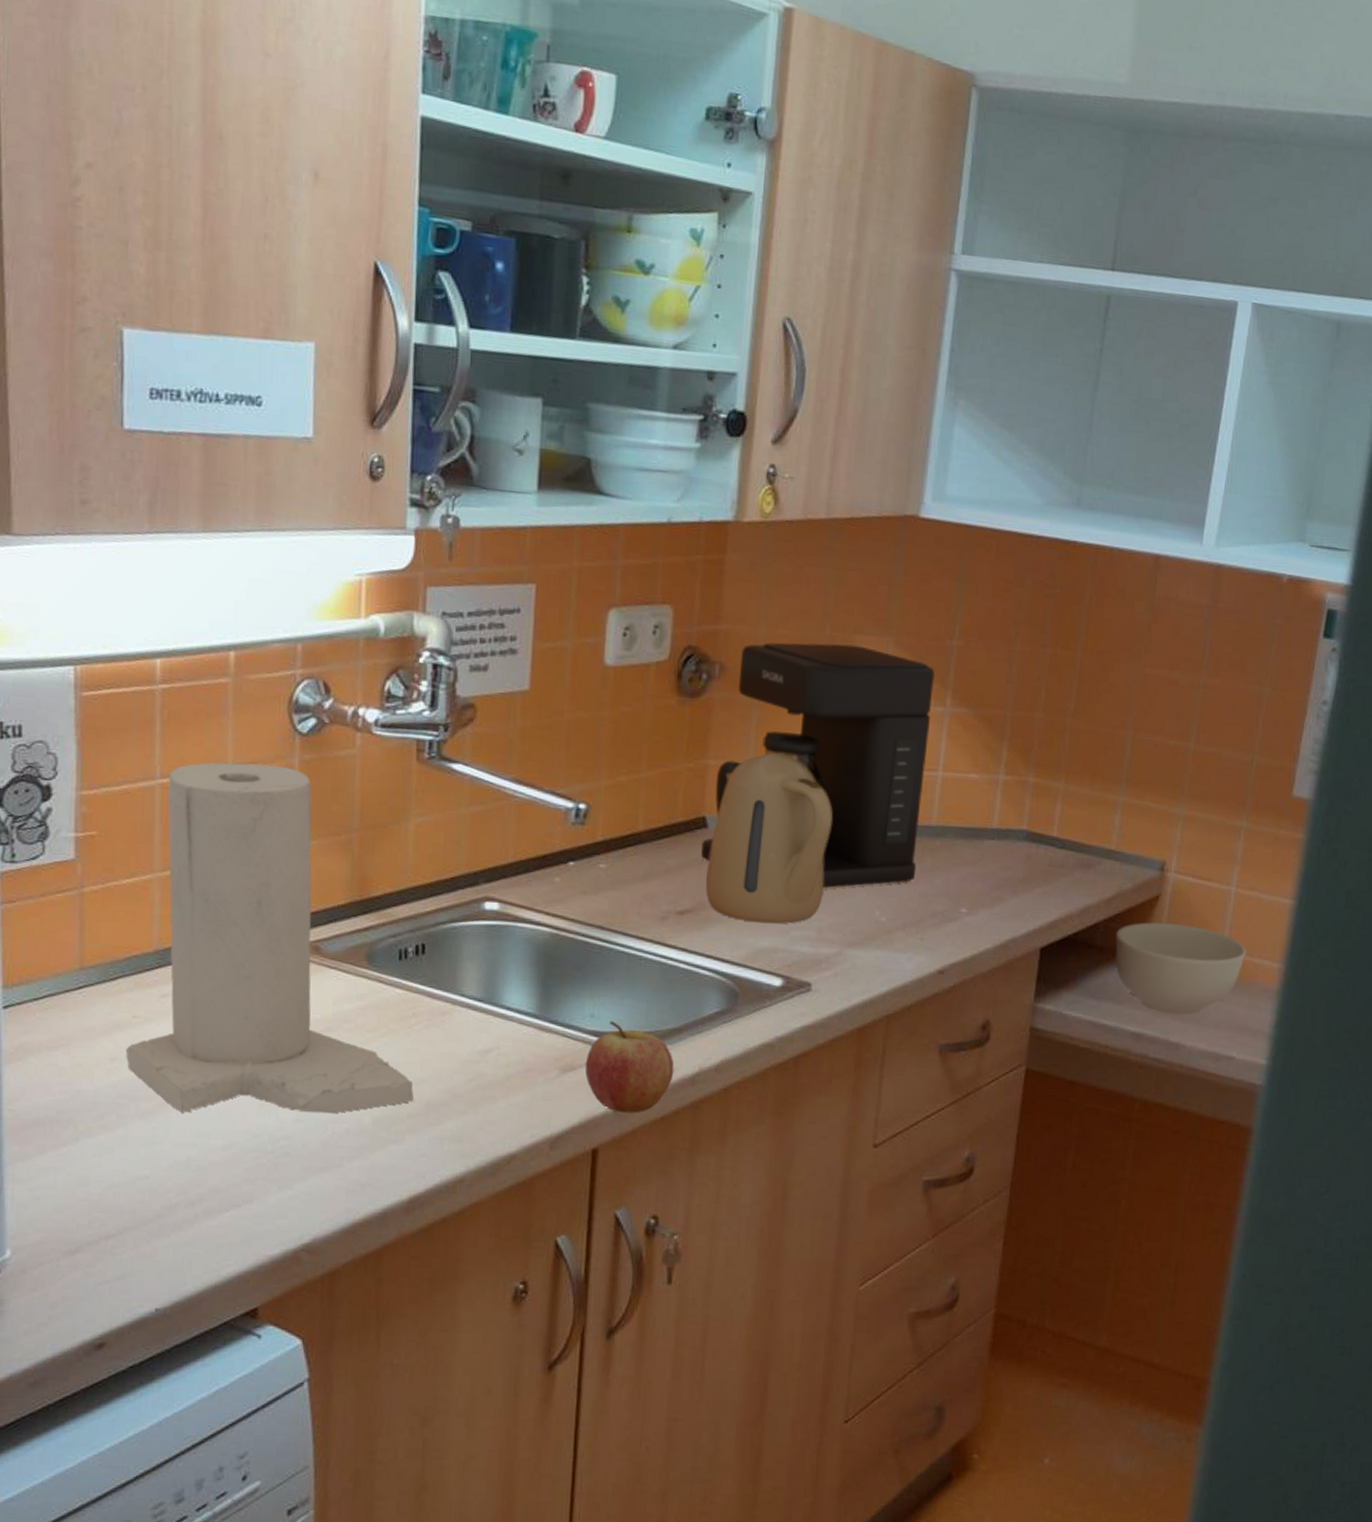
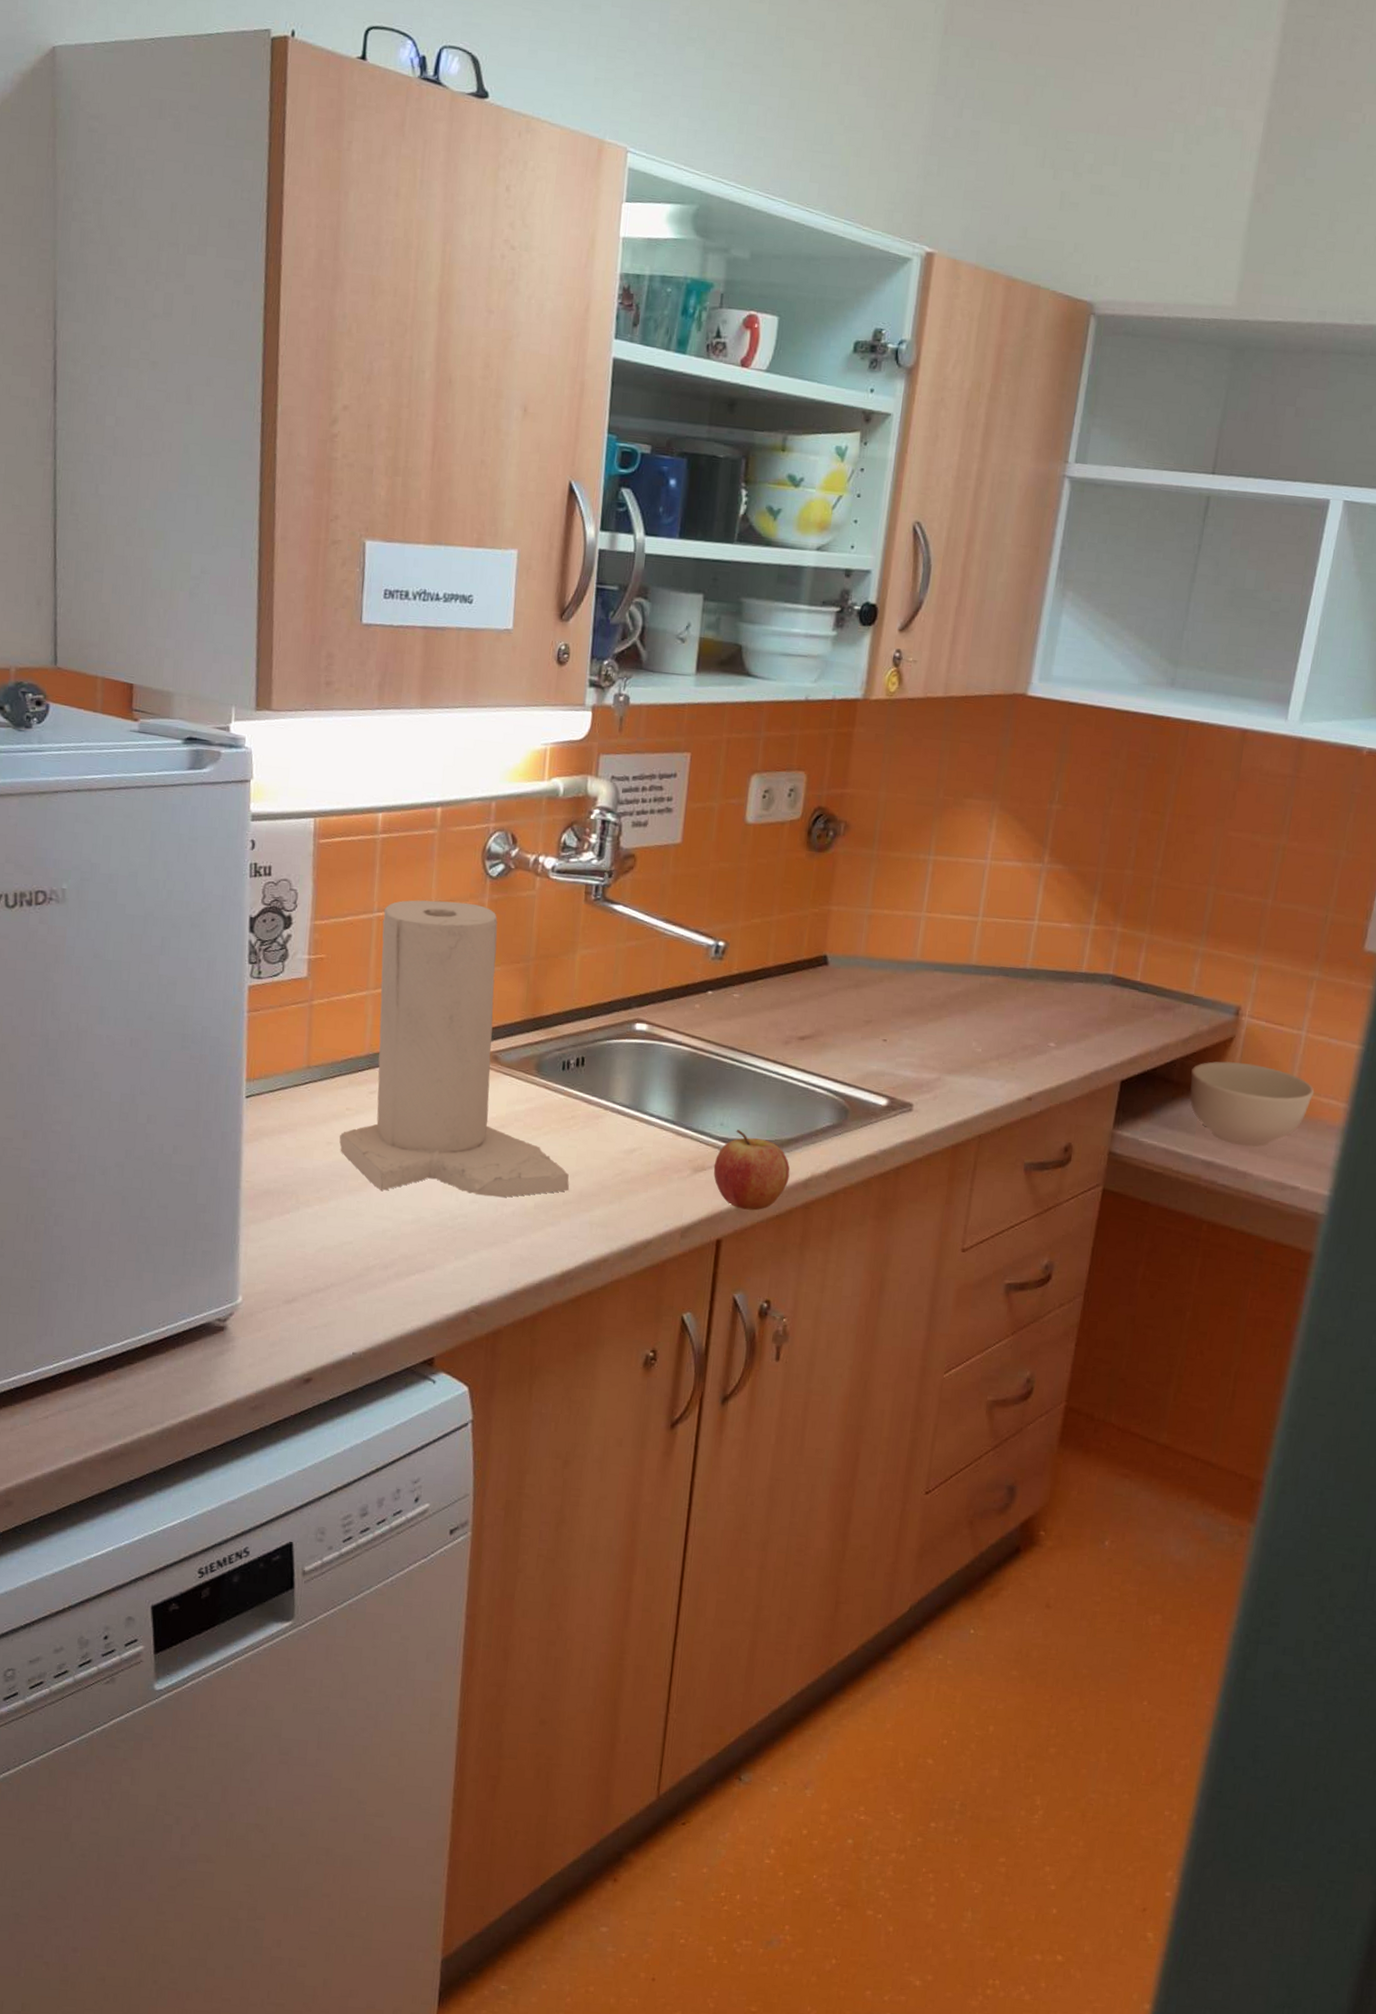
coffee maker: present [701,642,935,888] -> none [821,804,1035,1021]
kettle: present [705,753,833,924] -> none [824,901,938,1051]

